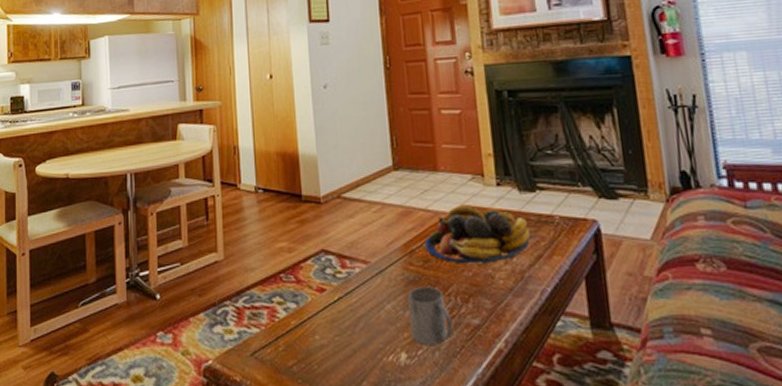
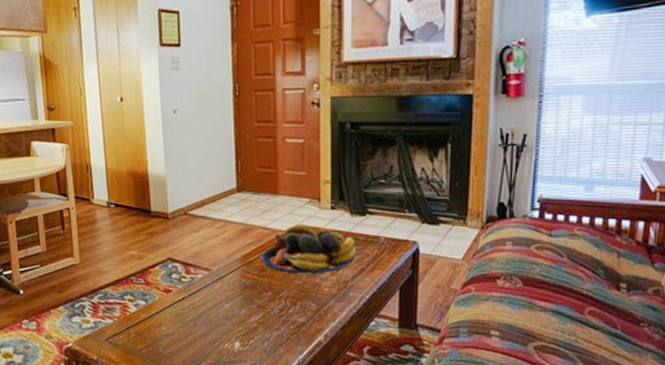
mug: present [408,286,454,345] -> none [244,291,282,337]

